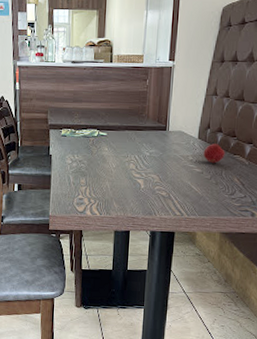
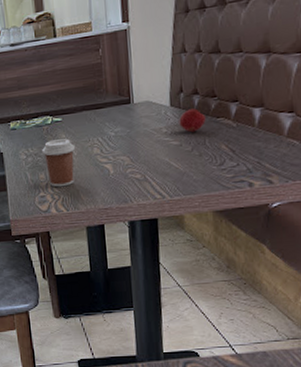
coffee cup: none [86,151,115,193] -> present [42,138,76,188]

